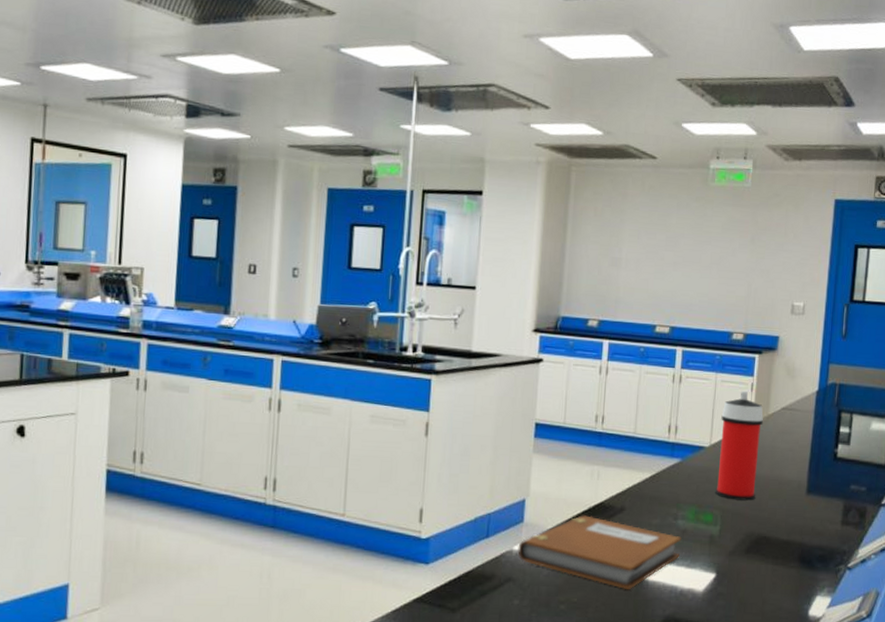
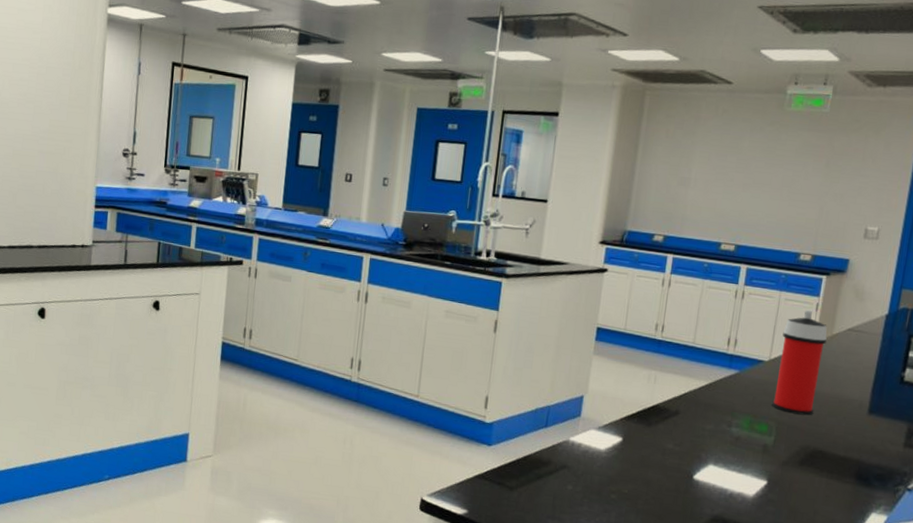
notebook: present [517,515,682,590] -> none [573,415,735,488]

